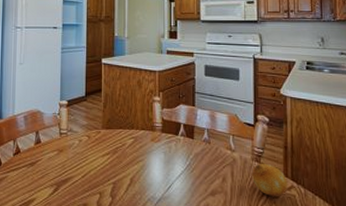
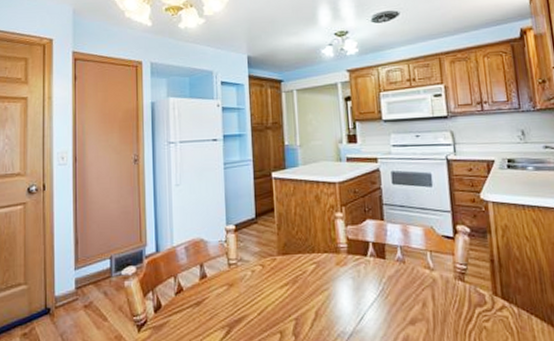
fruit: present [252,163,288,196] -> none [456,281,499,320]

